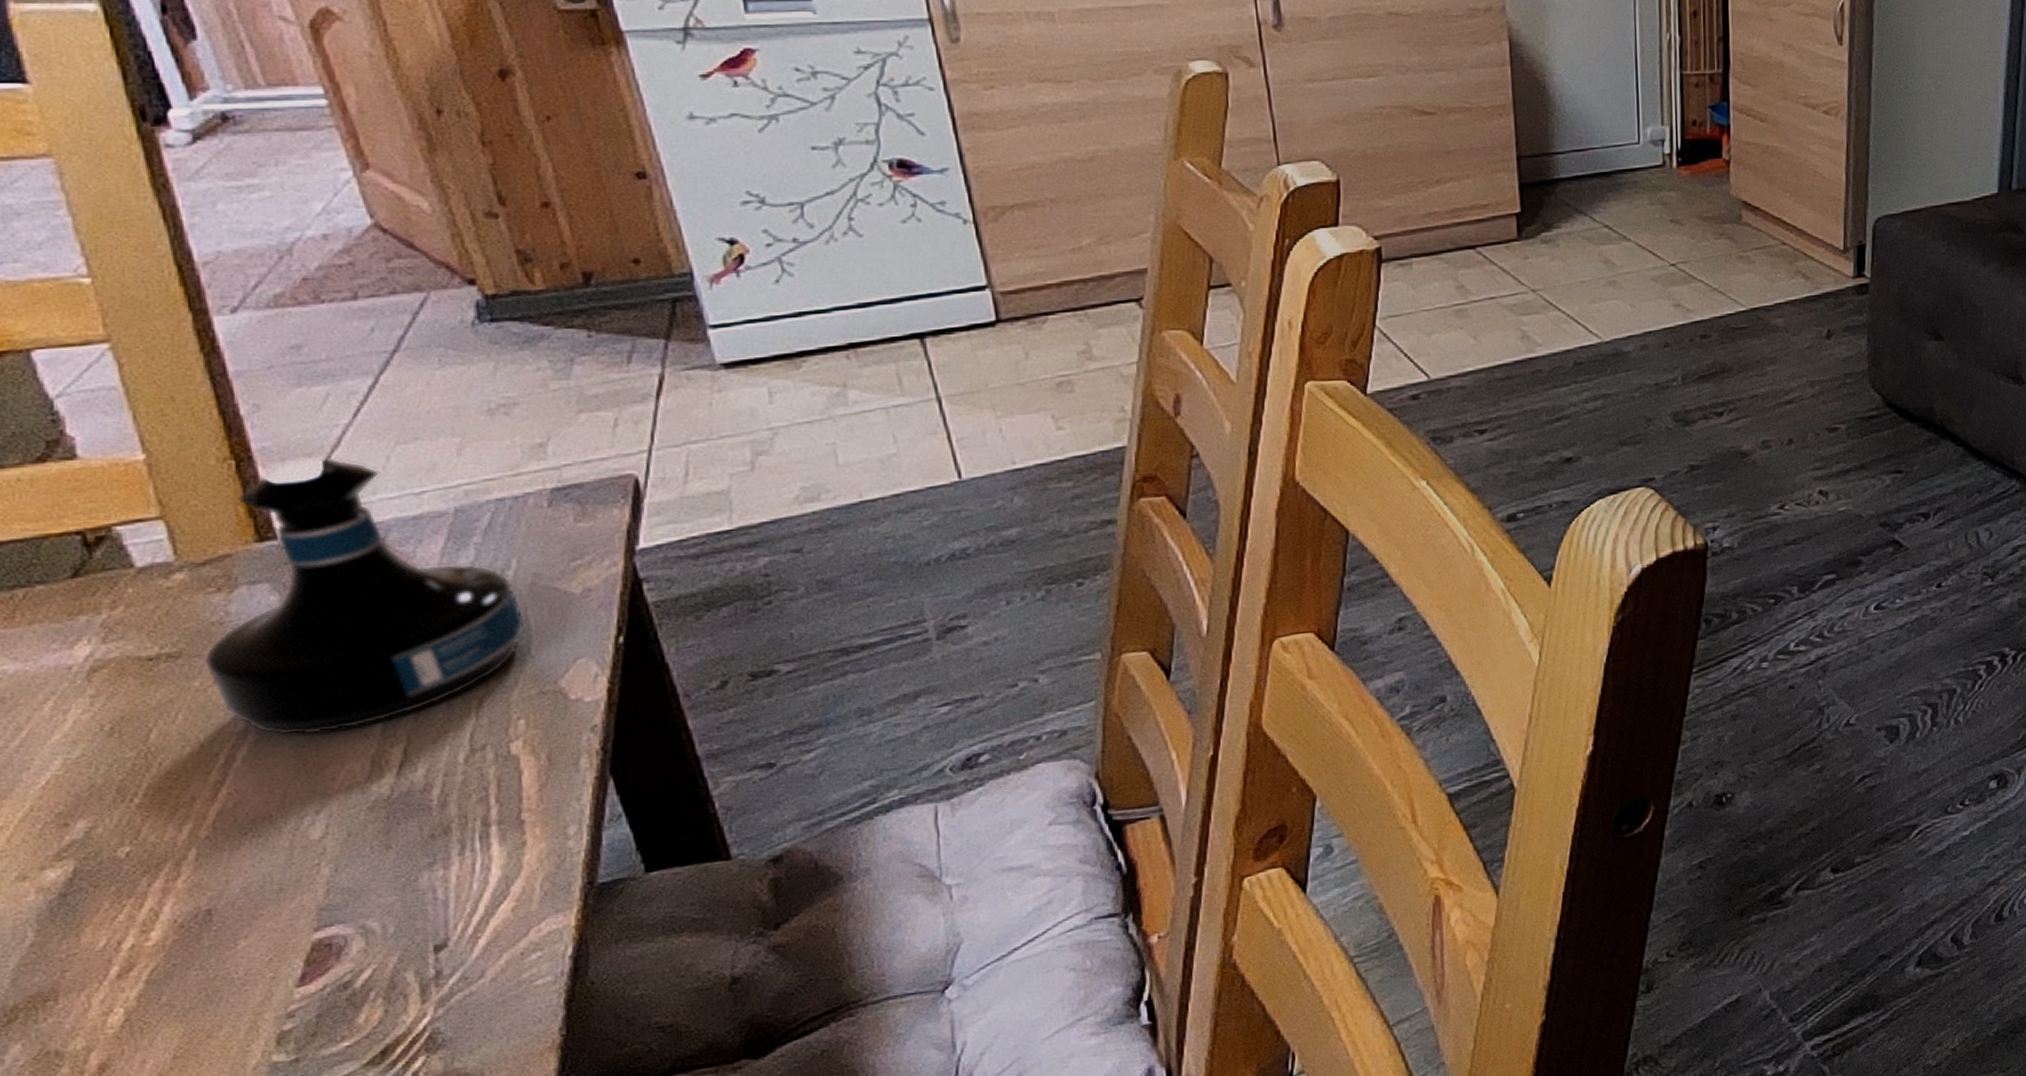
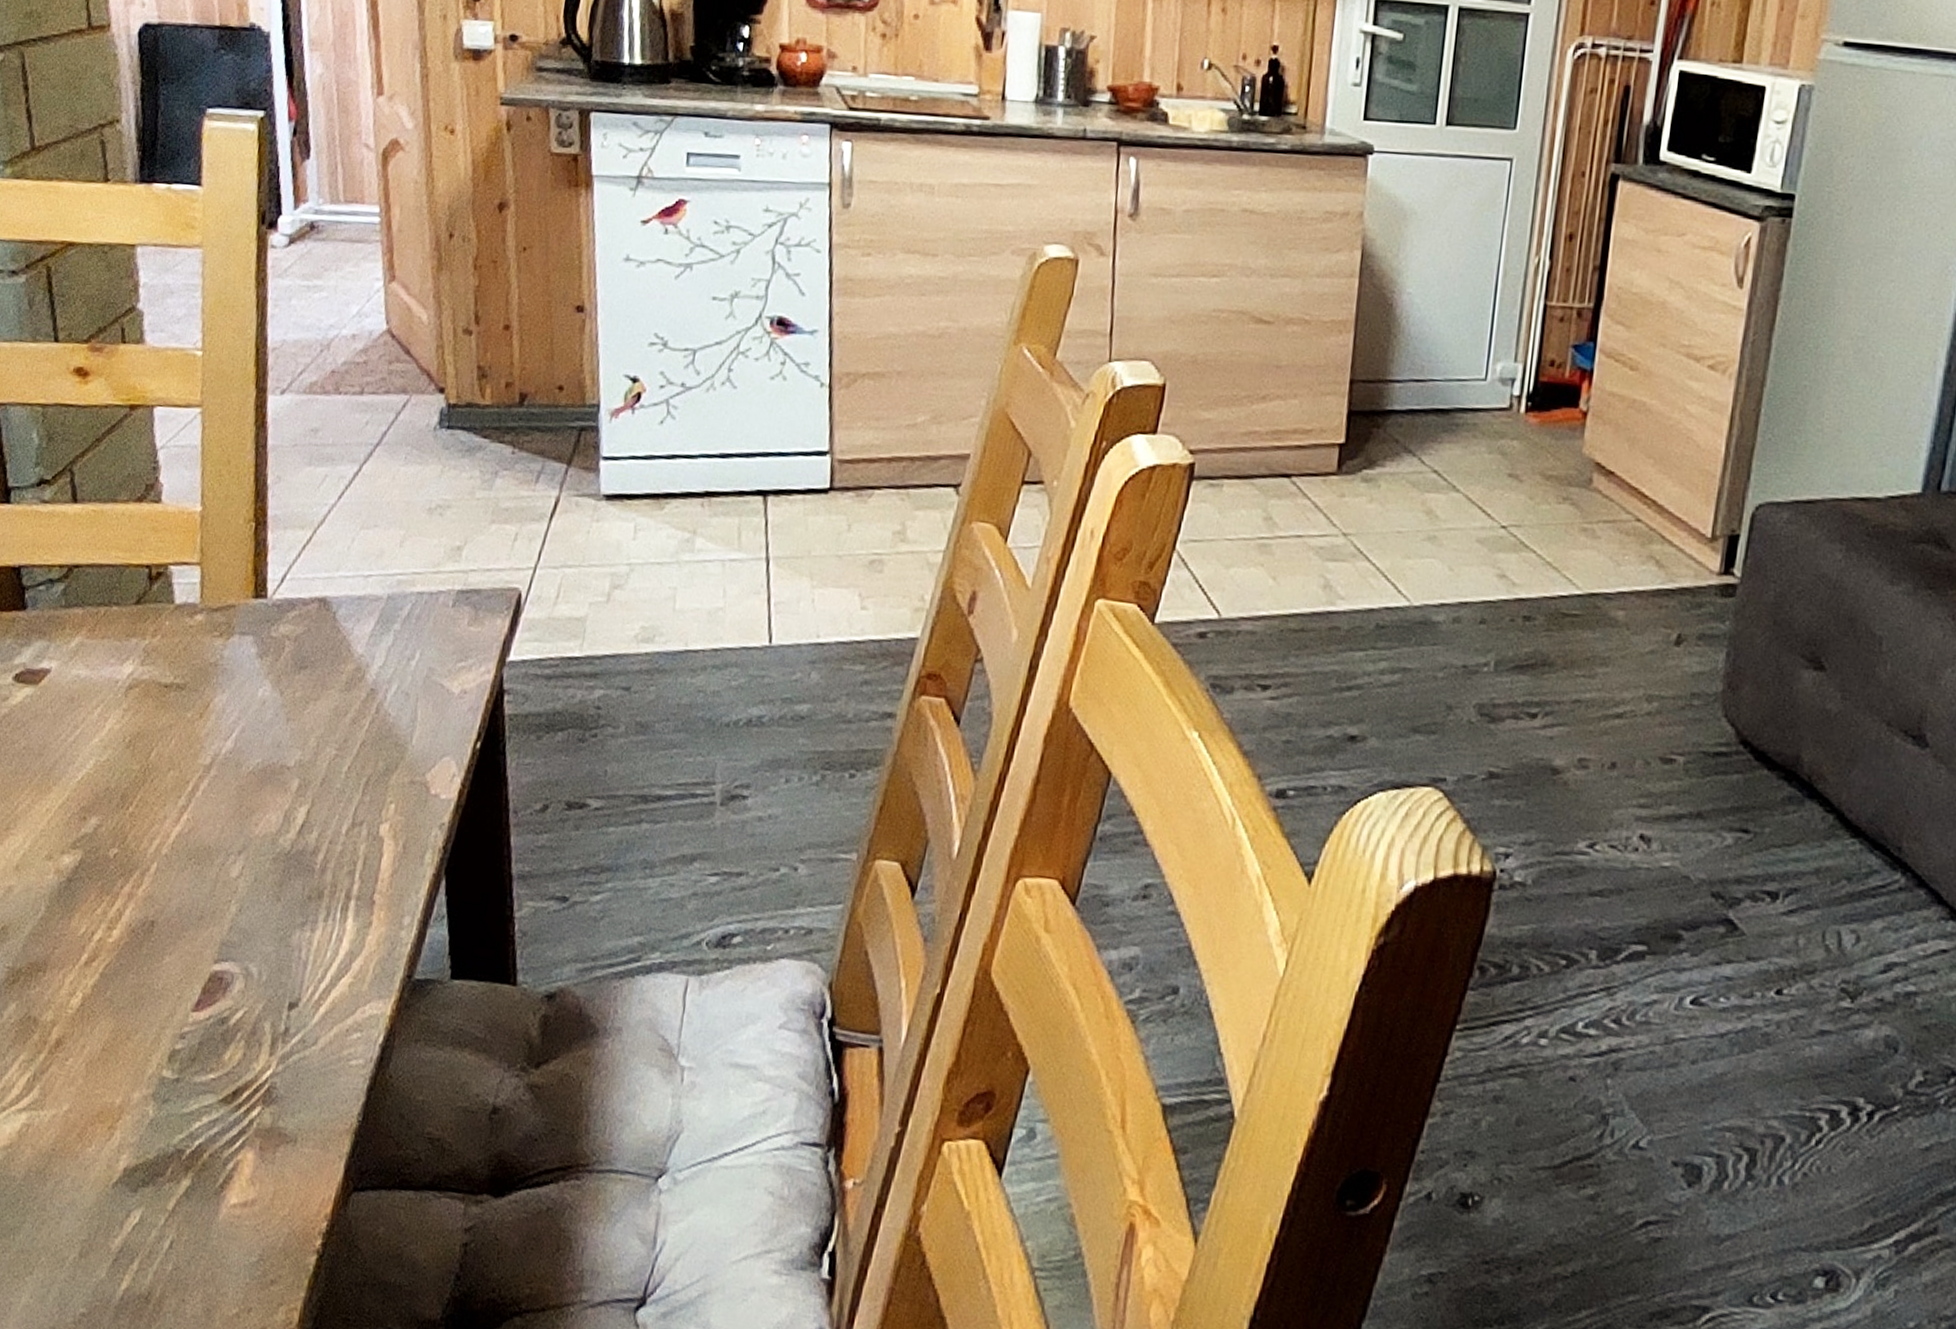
tequila bottle: present [204,458,525,735] -> none [197,530,415,782]

